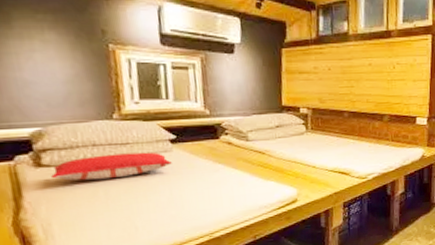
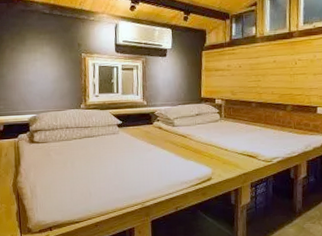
pillow: present [50,152,172,181] -> none [38,134,118,155]

